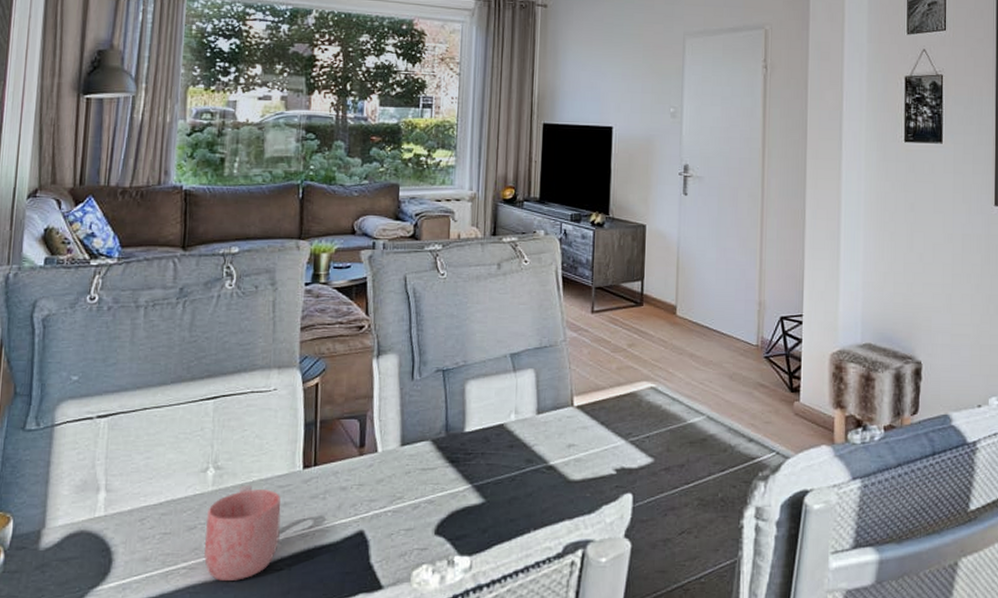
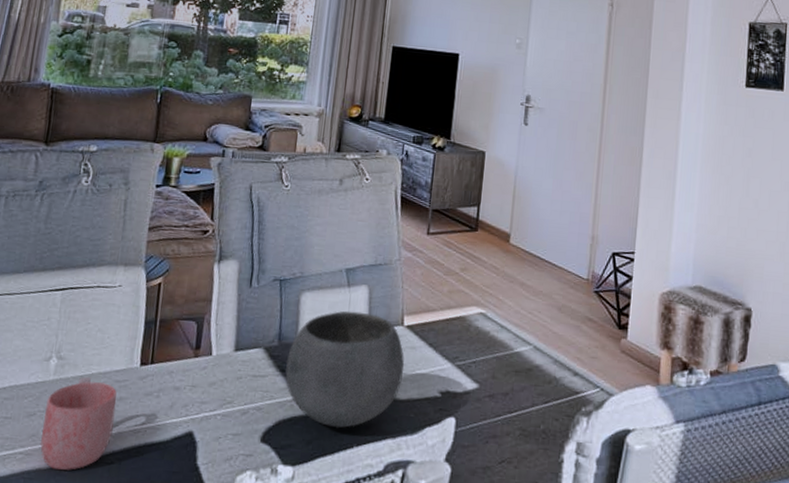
bowl: none [455,396,577,515] -> present [285,310,405,429]

